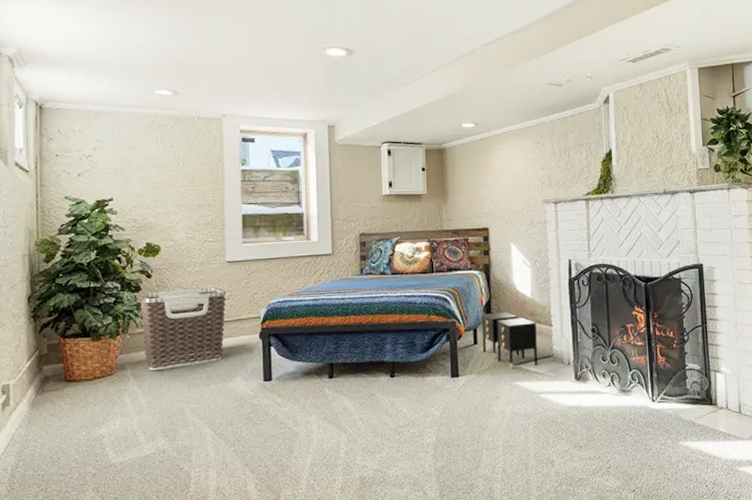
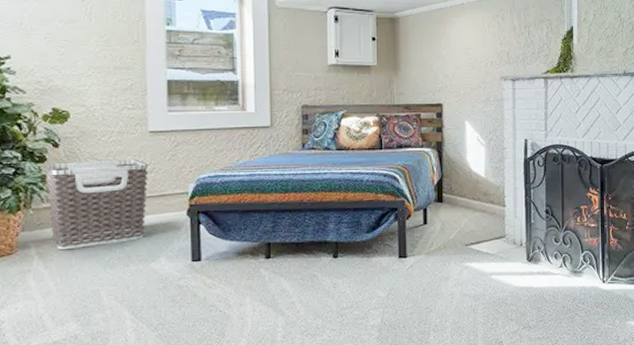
nightstand: present [482,311,538,369] -> none [433,191,489,250]

